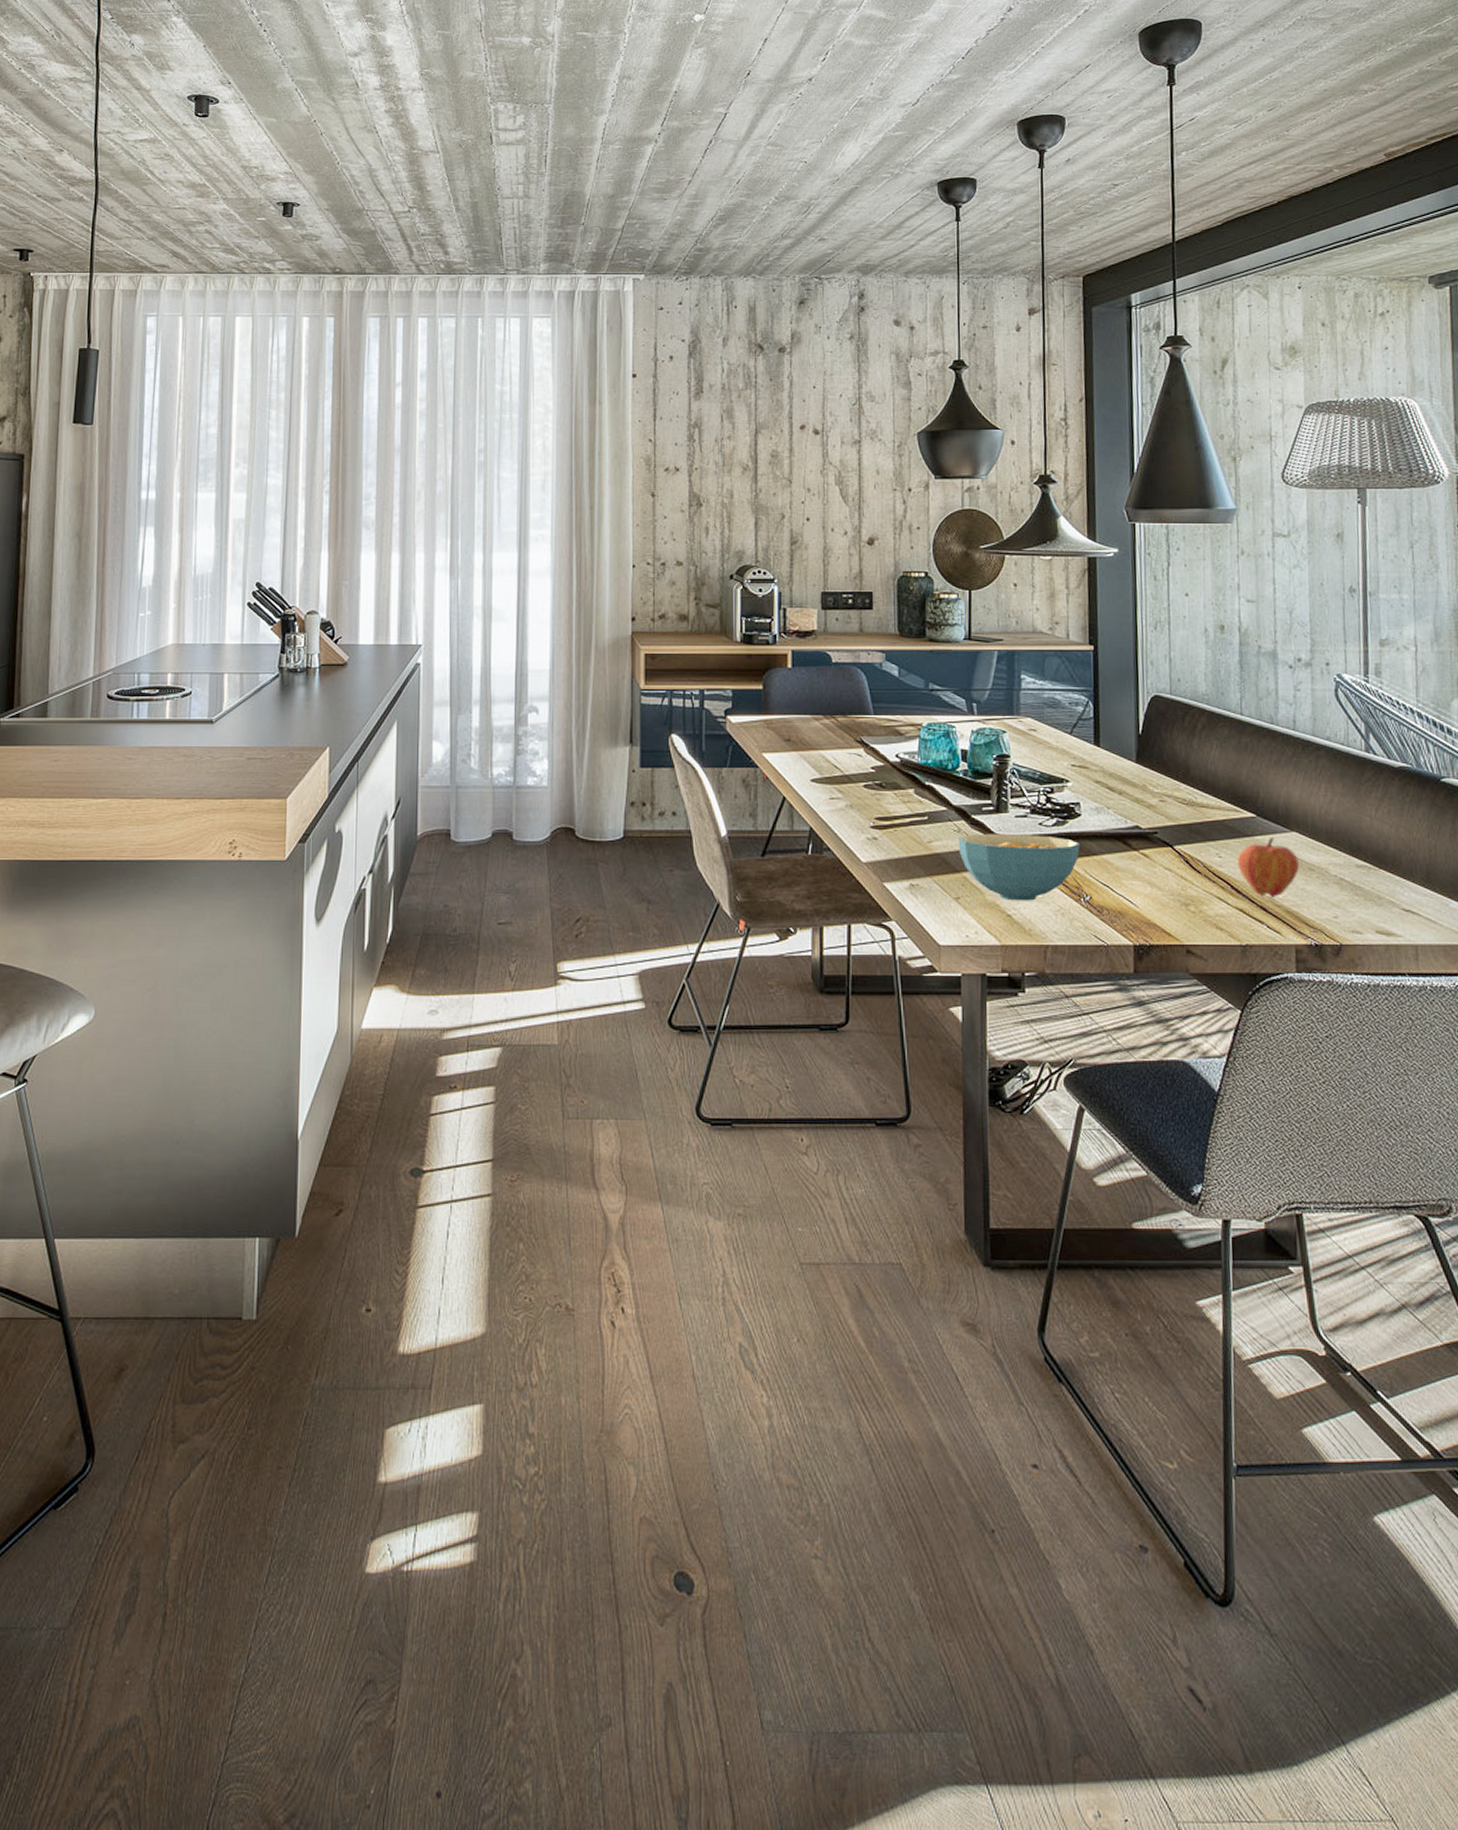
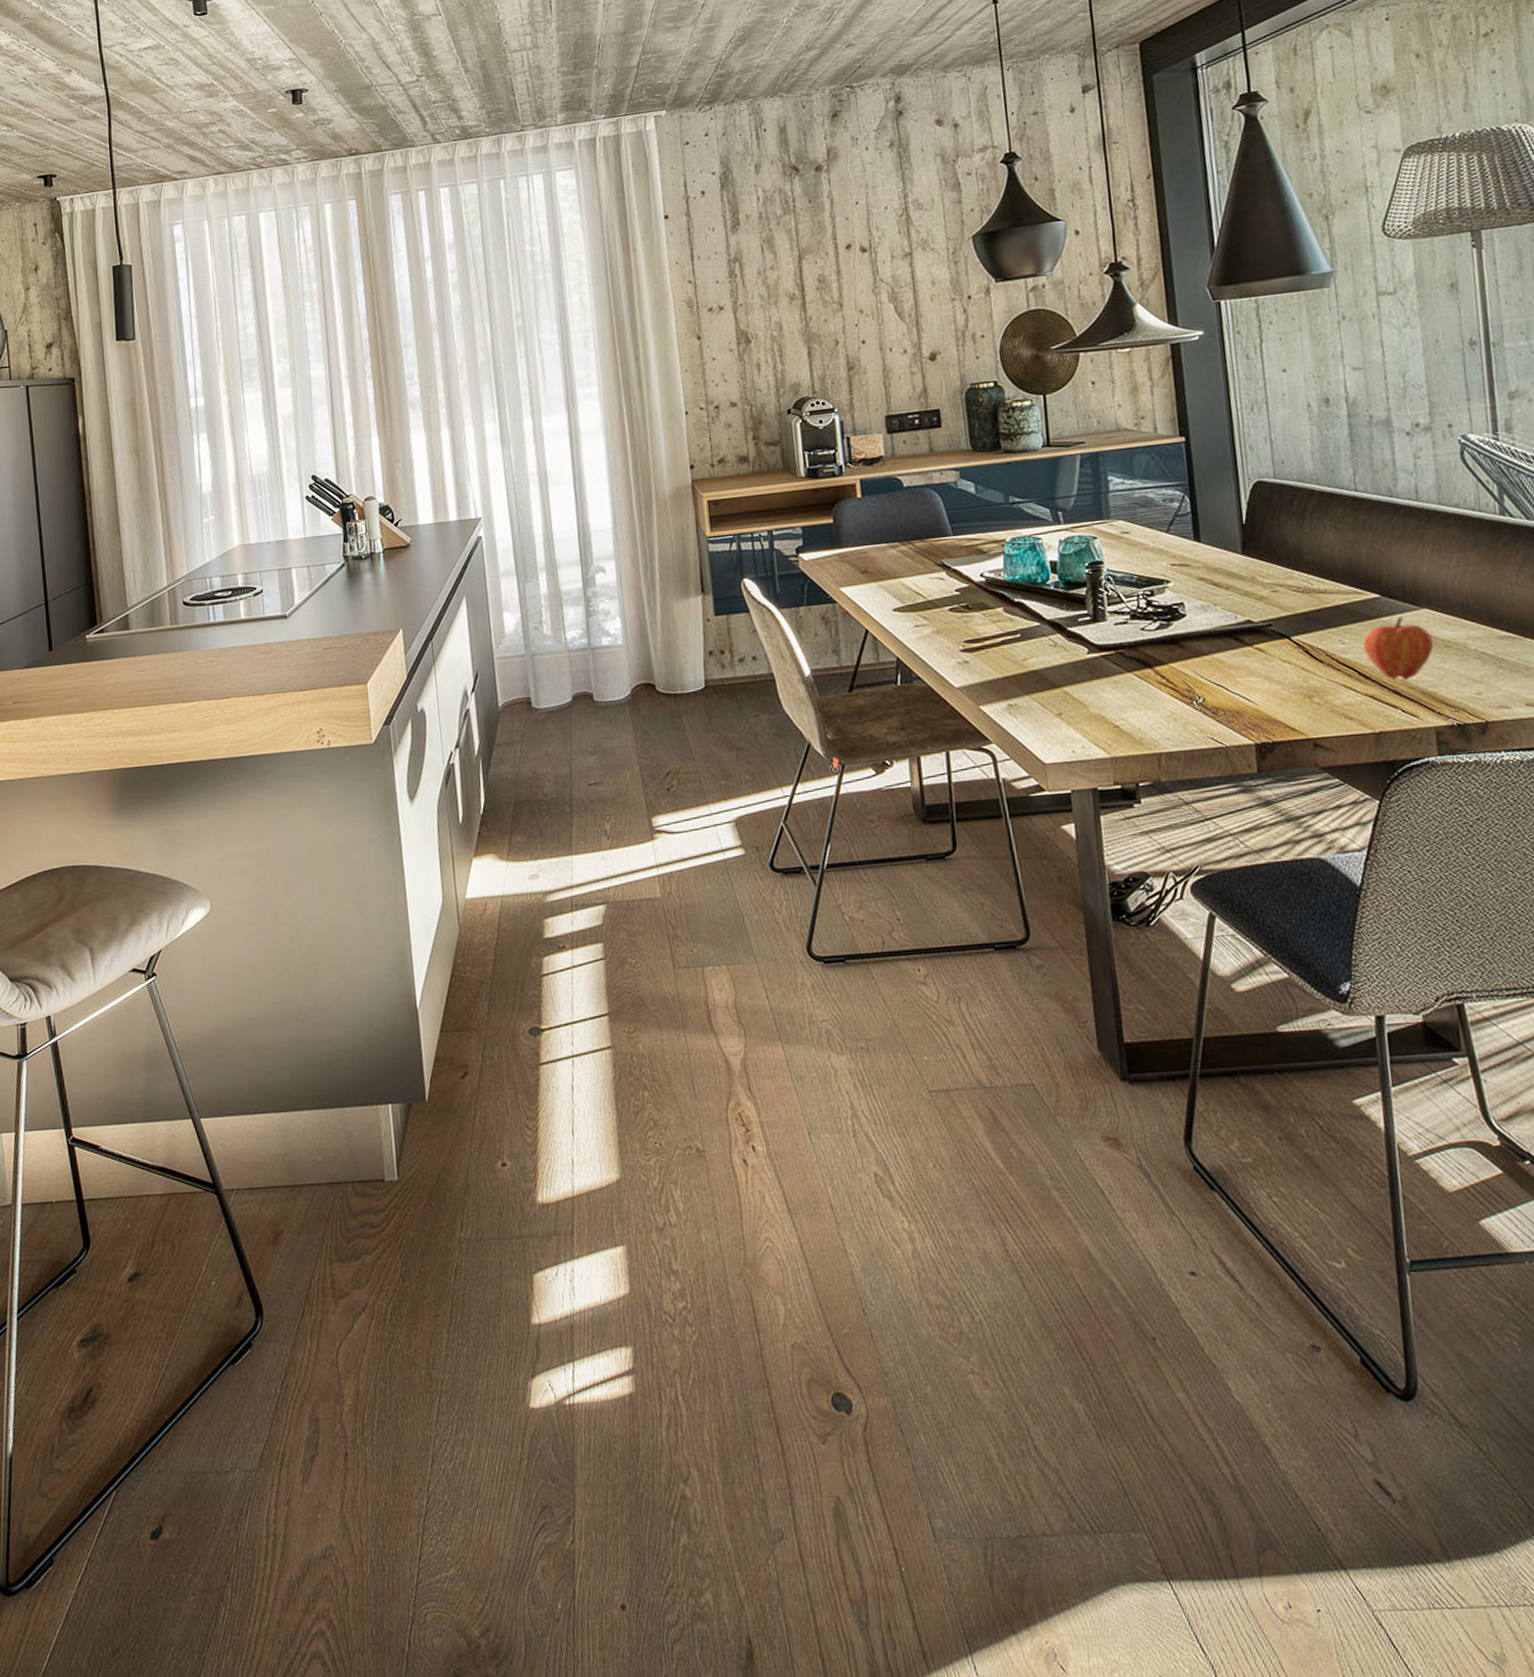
cereal bowl: present [958,833,1080,901] -> none [1055,640,1188,711]

